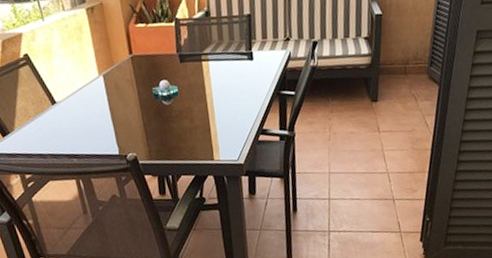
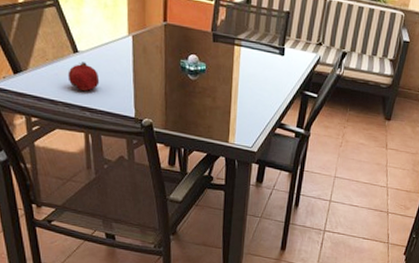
fruit: none [50,111,81,139] -> present [68,61,100,91]

